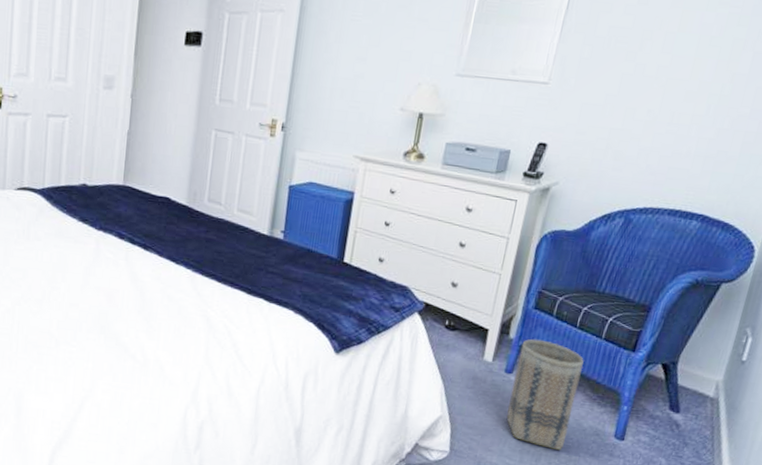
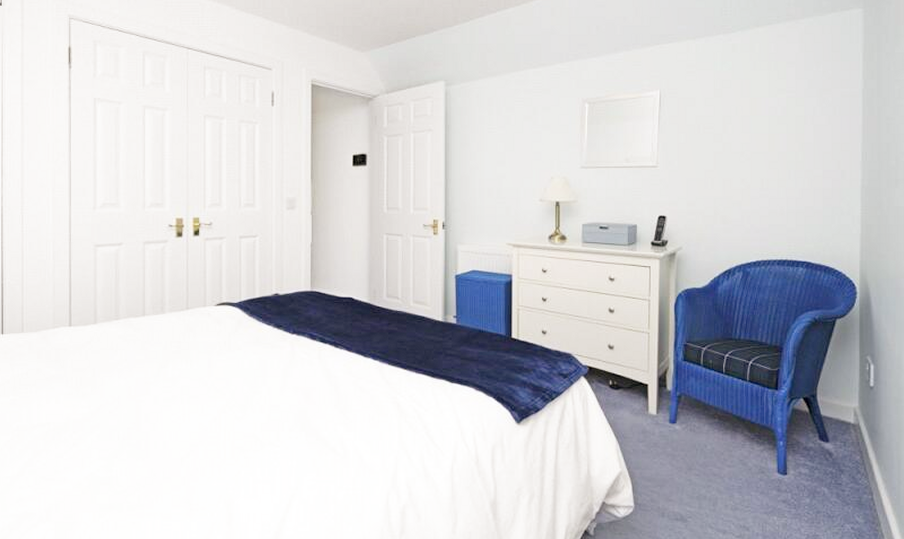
basket: present [506,339,584,451] -> none [678,388,737,493]

